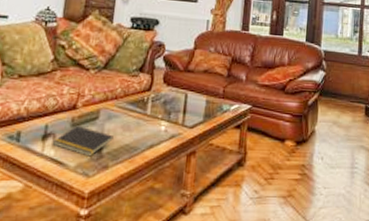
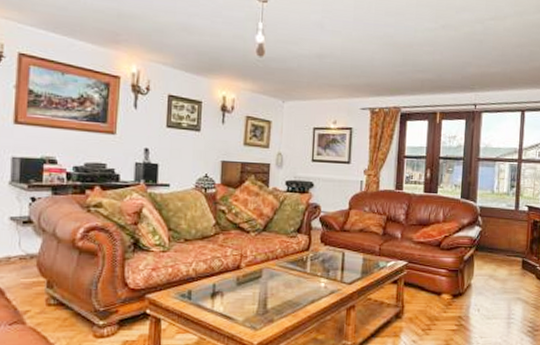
notepad: present [52,125,114,157] -> none [220,284,277,312]

